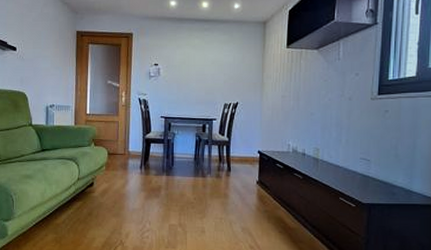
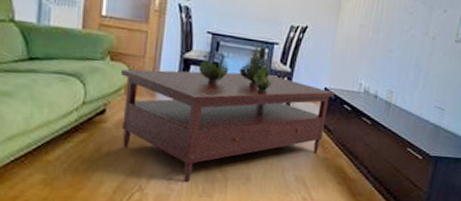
coffee table: none [102,144,268,237] -> present [120,69,335,183]
potted plant: none [157,119,216,160] -> present [198,42,274,94]

